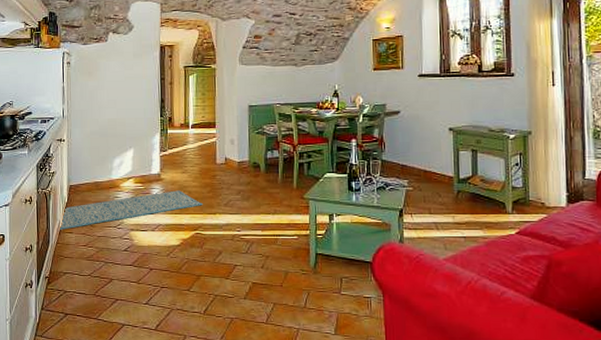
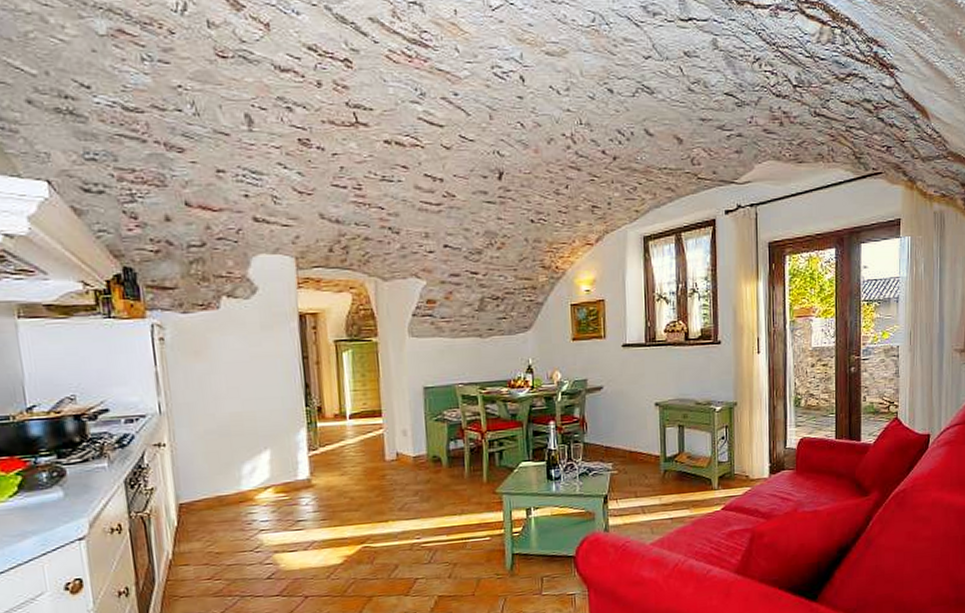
rug: present [58,190,203,231] -> none [167,497,370,565]

